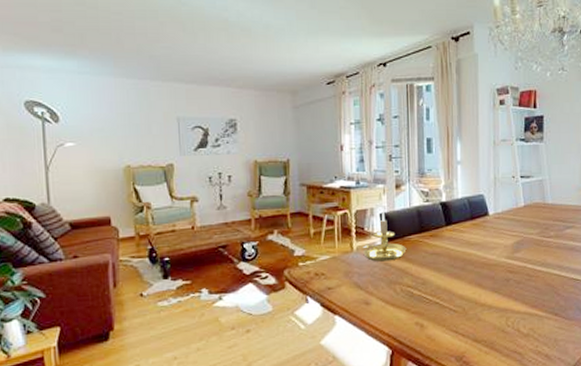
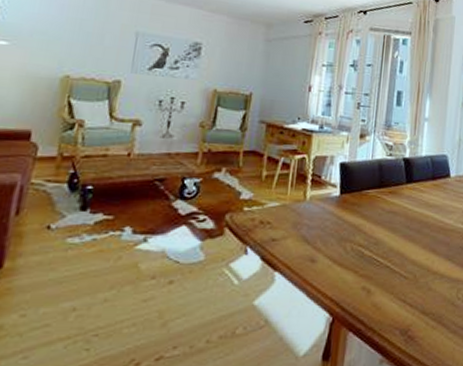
candle holder: present [363,208,407,262] -> none [316,157,363,215]

